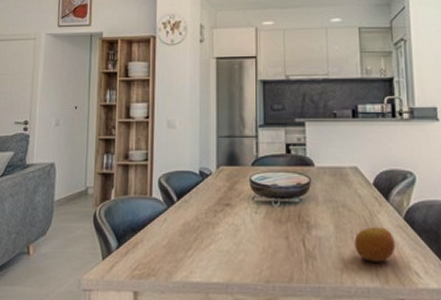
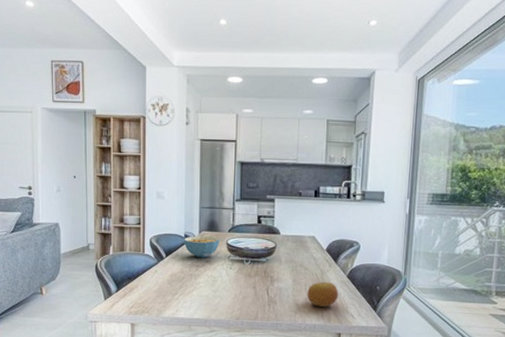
cereal bowl: none [199,171,242,201] -> present [184,235,220,258]

